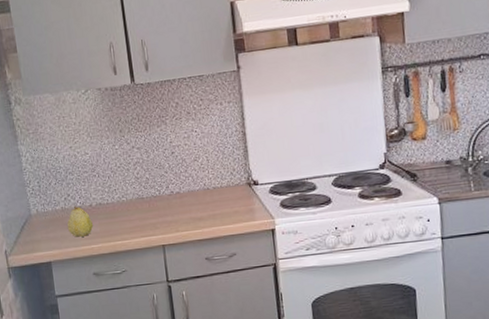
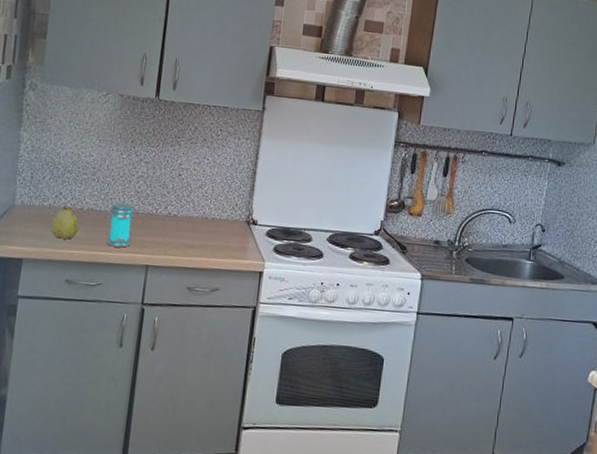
jar: none [115,191,144,235] -> present [106,202,134,248]

